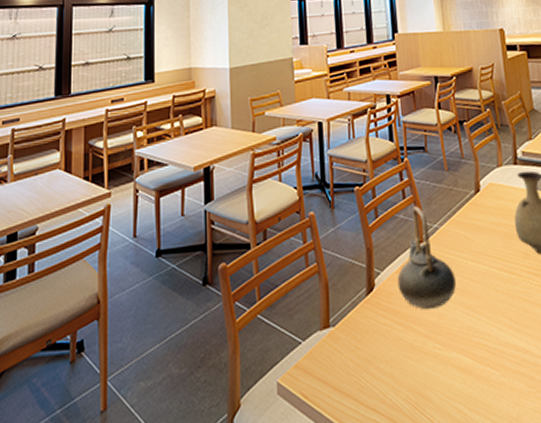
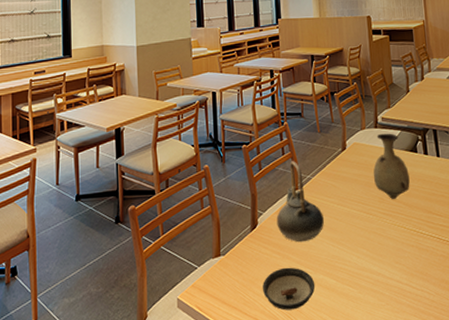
saucer: none [382,342,448,399] -> present [263,267,315,311]

